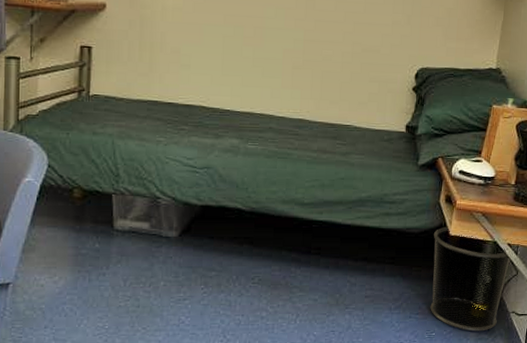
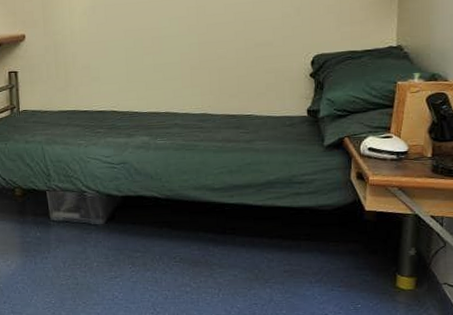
waste bin: present [430,226,514,332] -> none [348,202,438,303]

